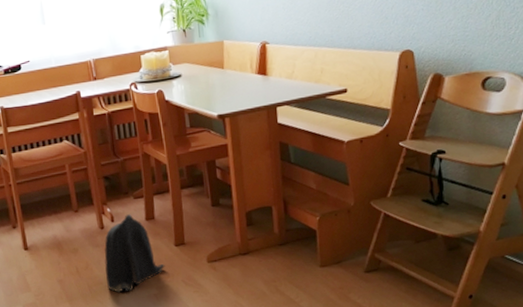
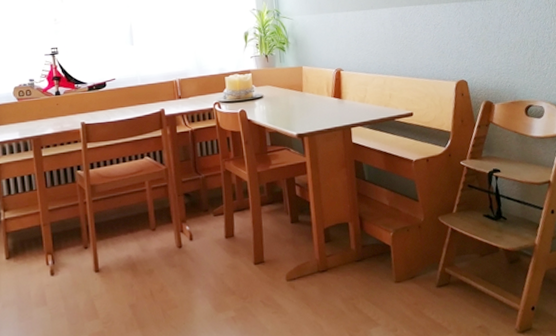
backpack: present [104,214,165,293] -> none [181,232,244,317]

